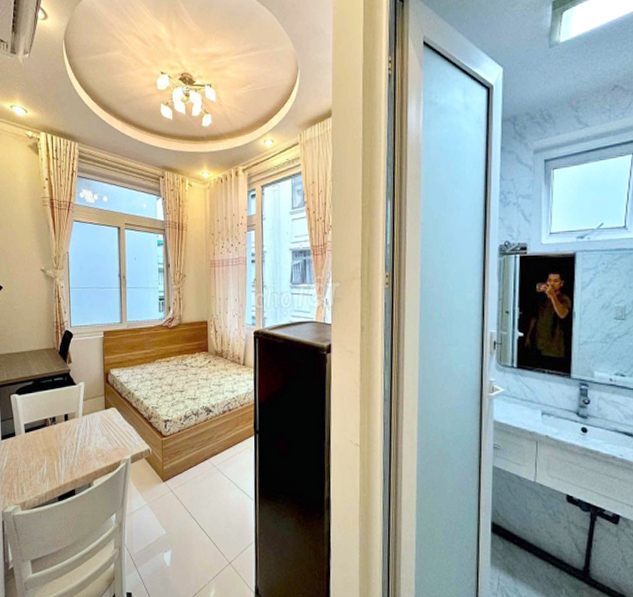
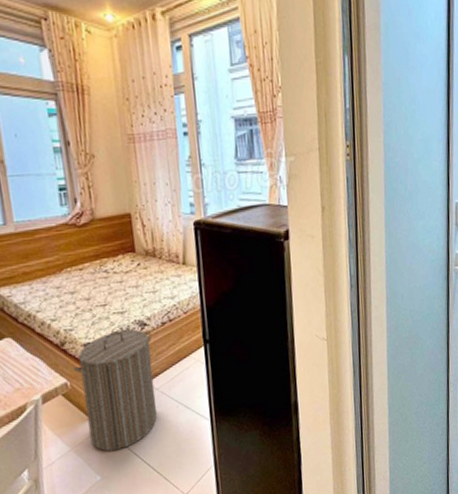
laundry hamper: none [156,413,214,511] -> present [74,329,157,451]

